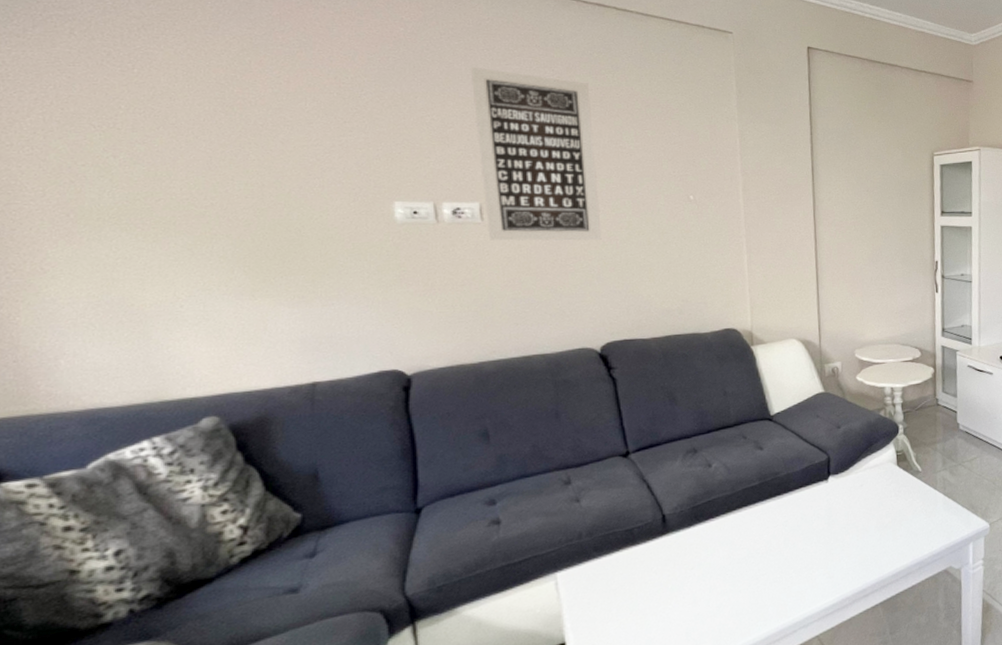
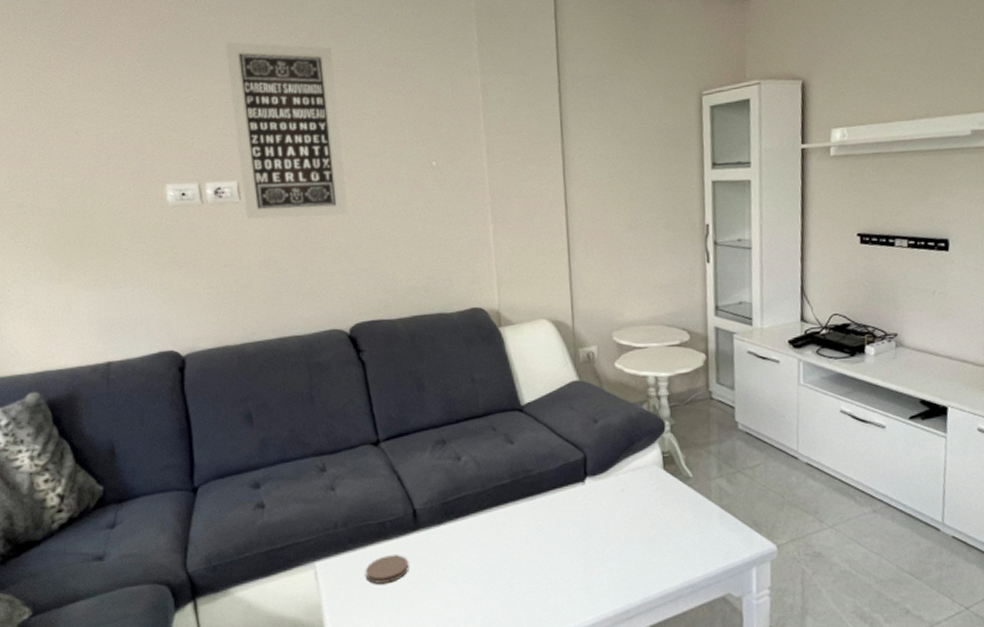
coaster: none [610,558,657,588] -> present [365,555,409,584]

